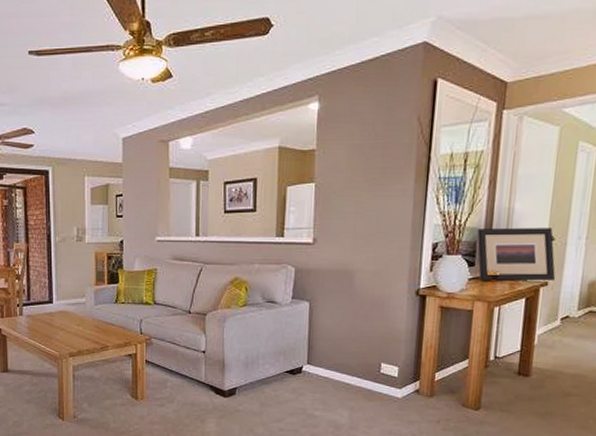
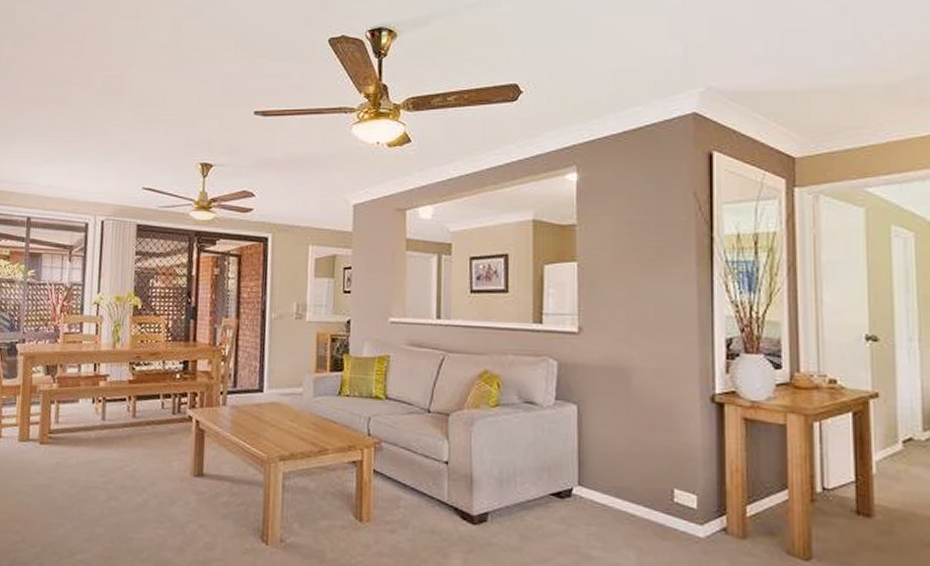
picture frame: present [477,227,556,281] -> none [779,322,888,392]

